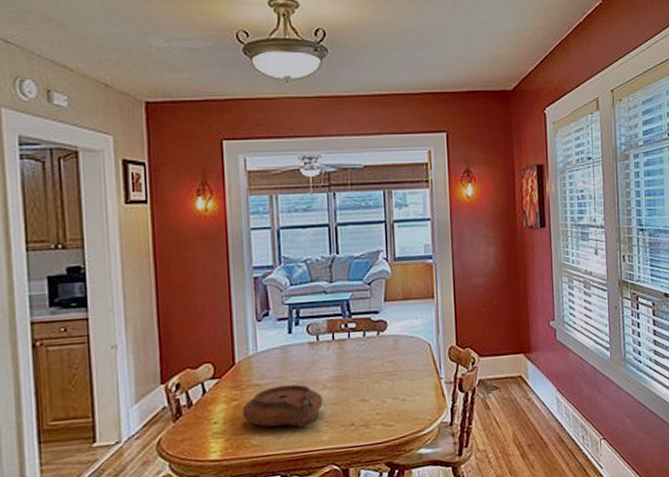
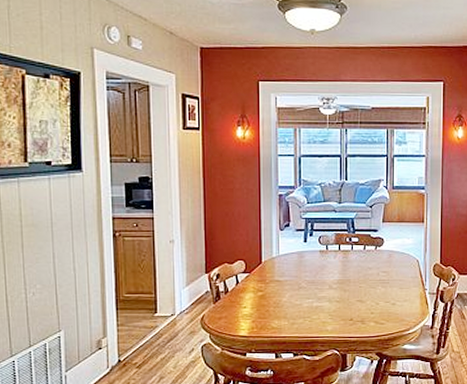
plate: present [242,384,323,427] -> none [265,282,329,317]

